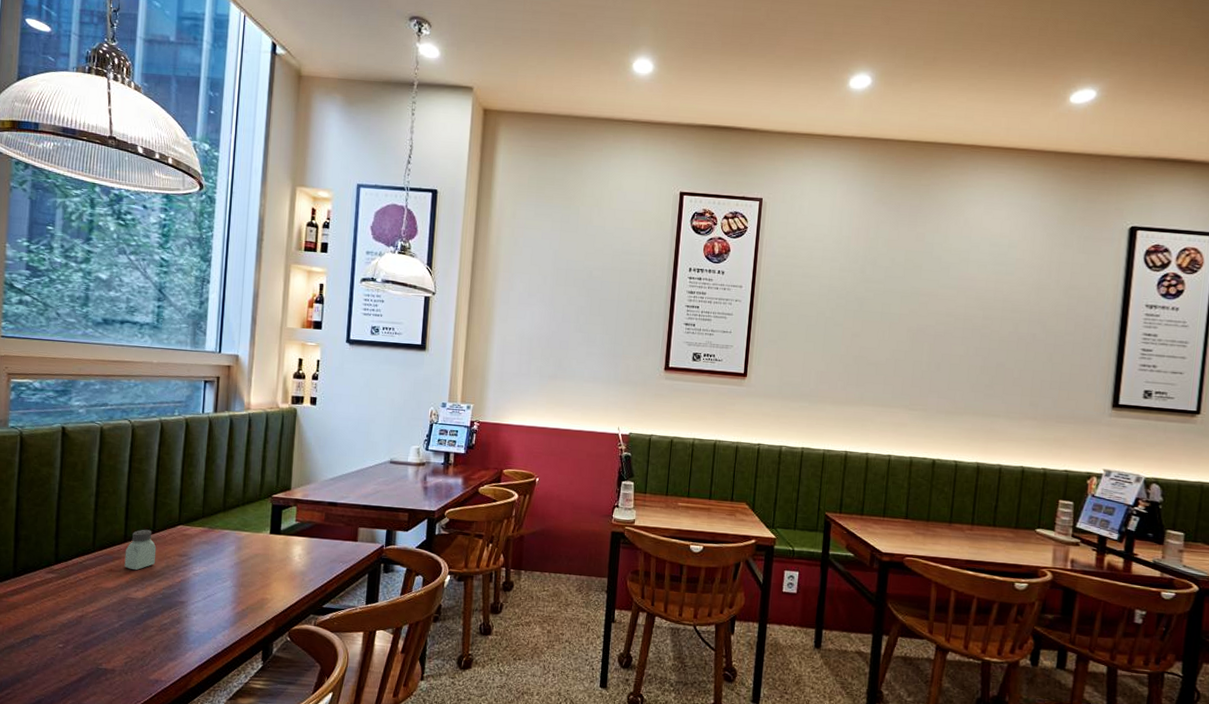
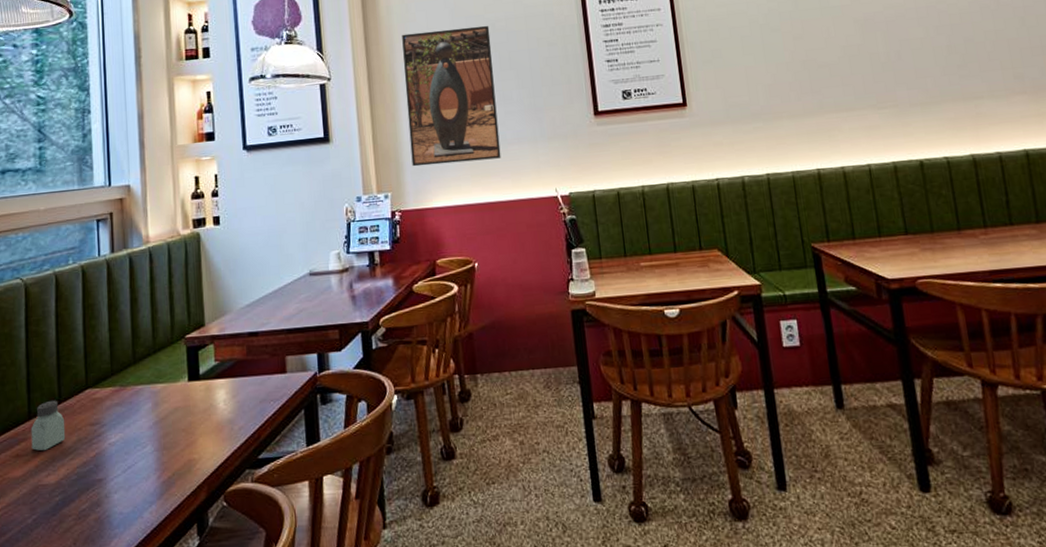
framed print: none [496,265,587,392] -> present [402,25,501,167]

